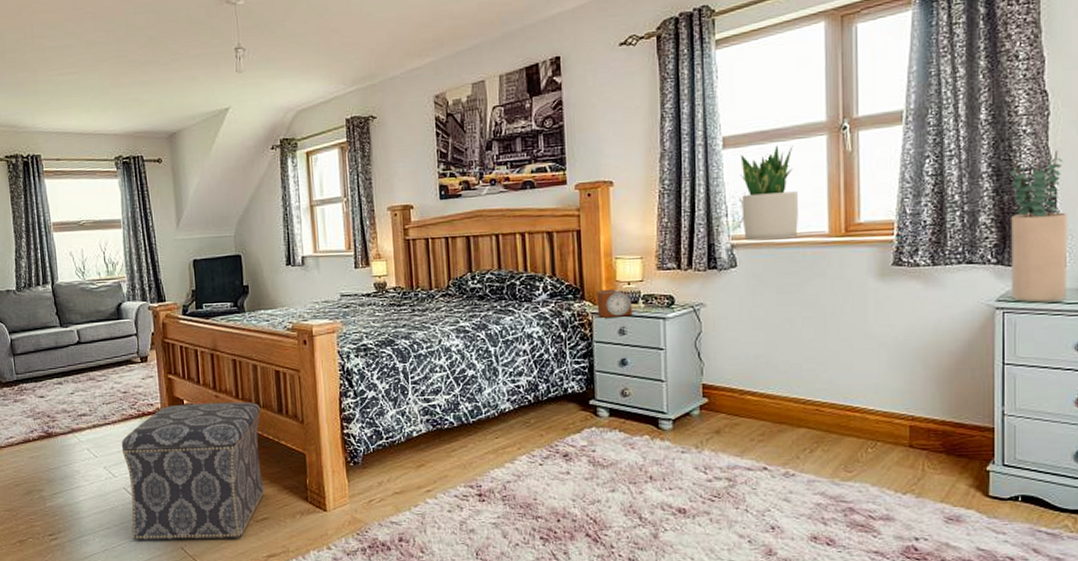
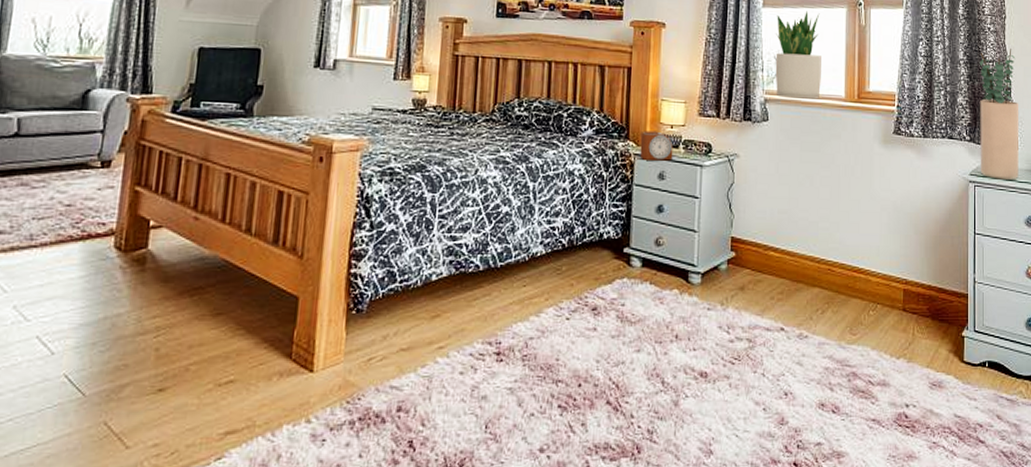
ottoman: present [121,401,265,540] -> none [32,225,251,412]

